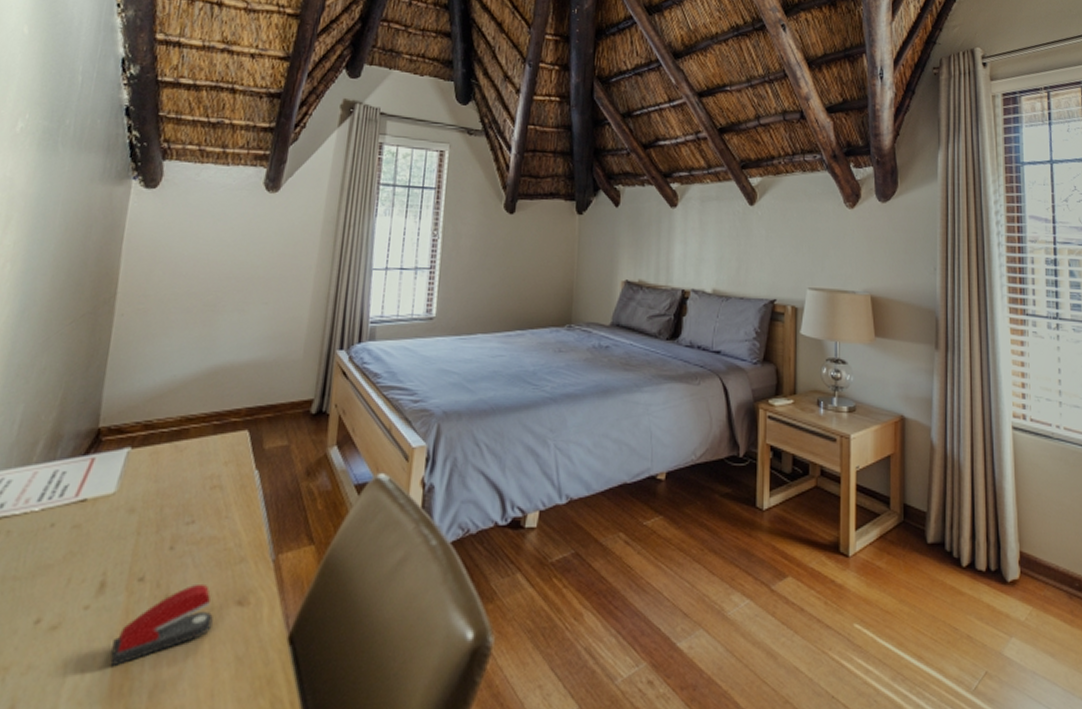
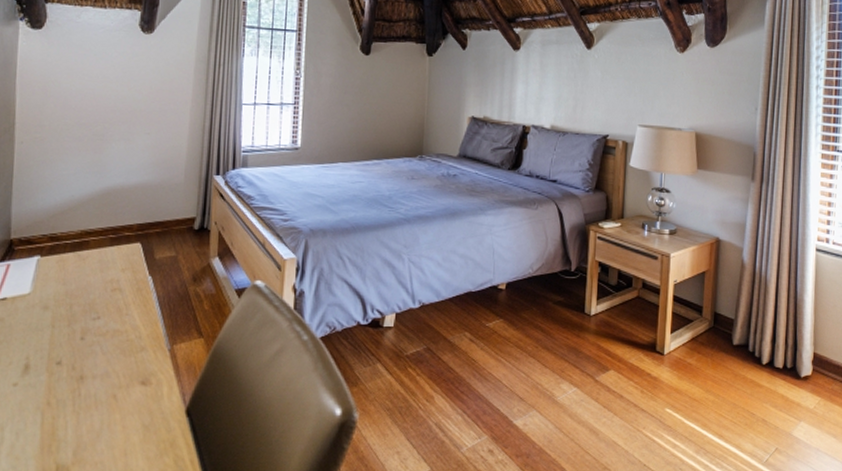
stapler: present [110,583,213,667] -> none [39,367,122,431]

